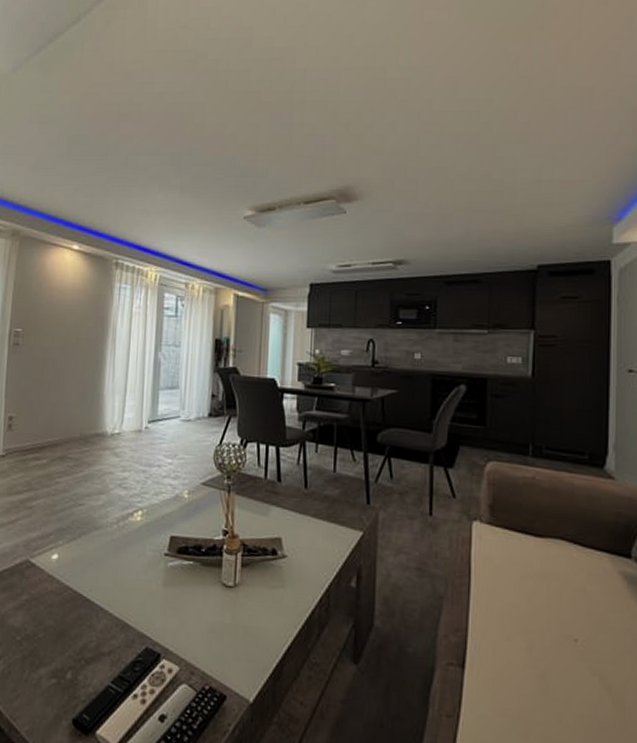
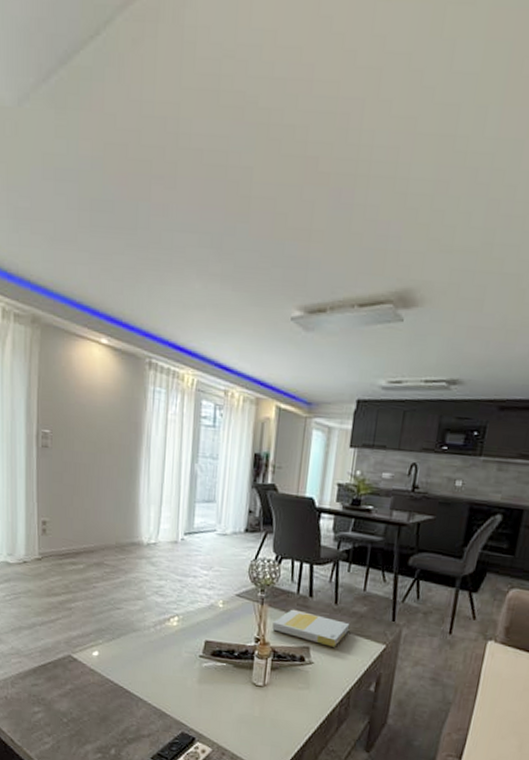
book: none [240,496,321,537] -> present [272,609,349,647]

